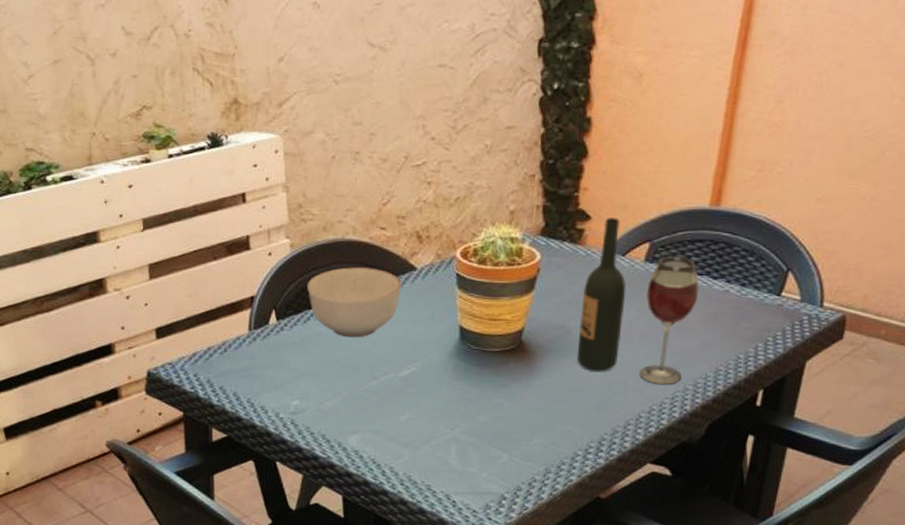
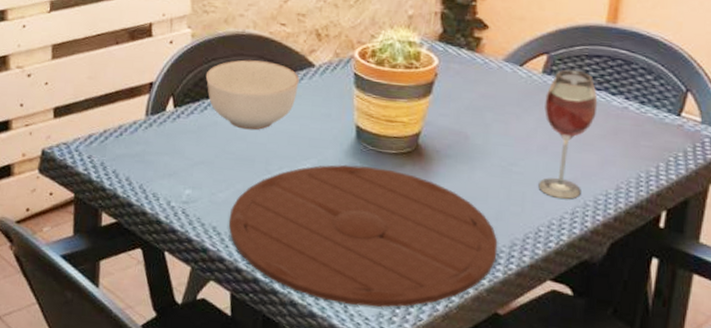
placemat: none [337,365,600,500] -> present [228,164,498,307]
wine bottle: present [576,218,627,371] -> none [474,28,525,181]

